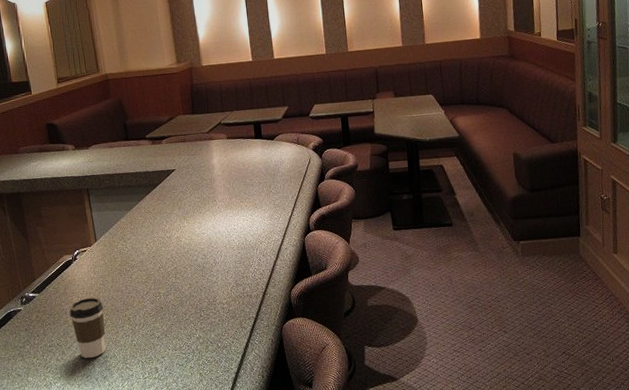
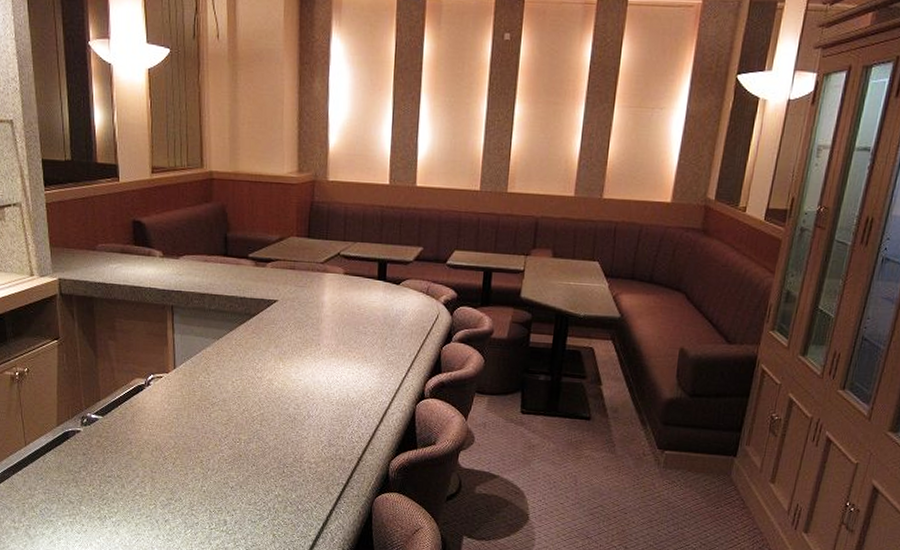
coffee cup: present [69,297,106,359] -> none [135,429,174,498]

